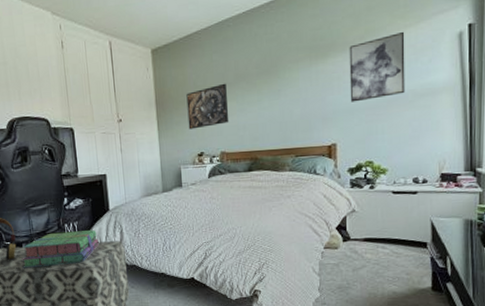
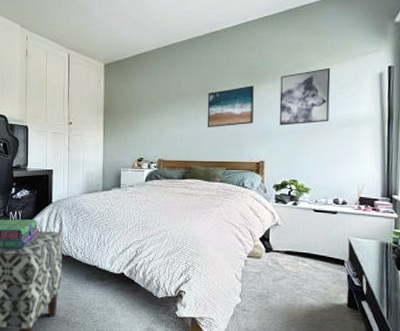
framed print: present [186,83,229,130] -> none [131,98,169,137]
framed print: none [269,60,321,113] -> present [207,86,254,128]

